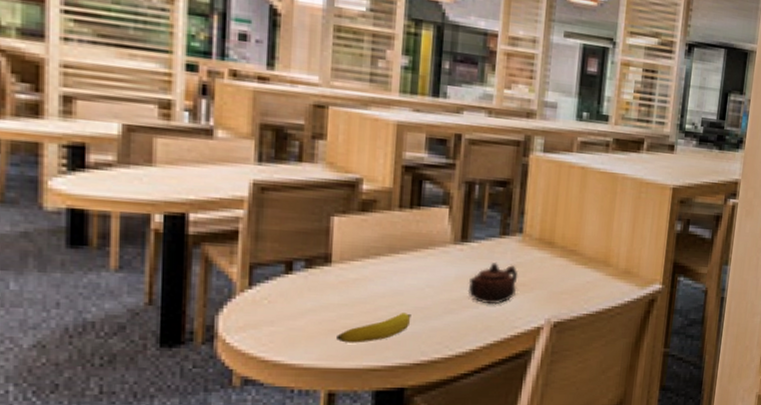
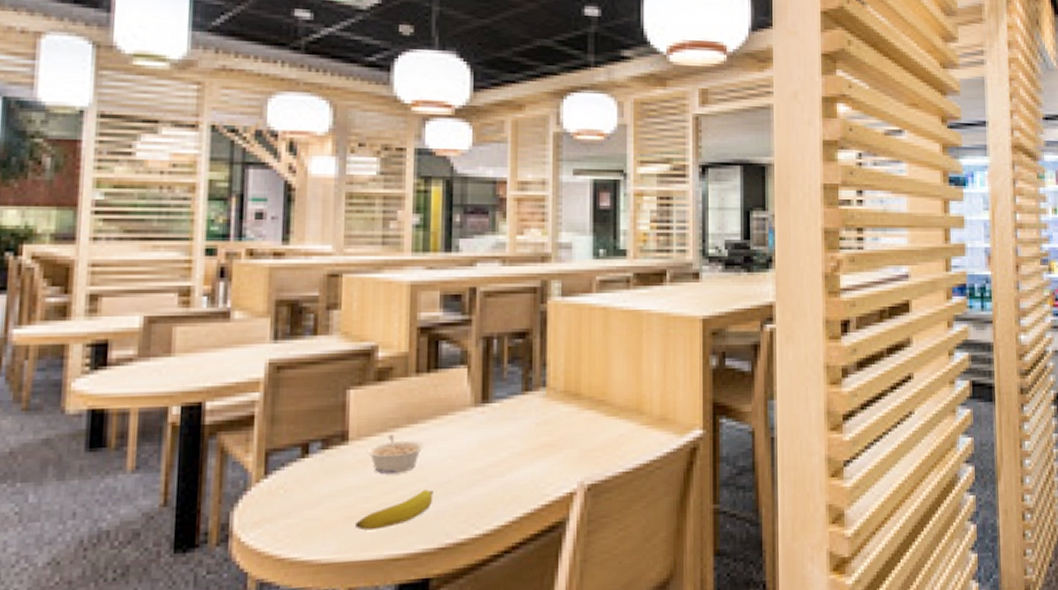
legume: none [348,261,405,296] -> present [366,434,425,473]
teapot: present [467,262,518,305] -> none [492,422,545,471]

